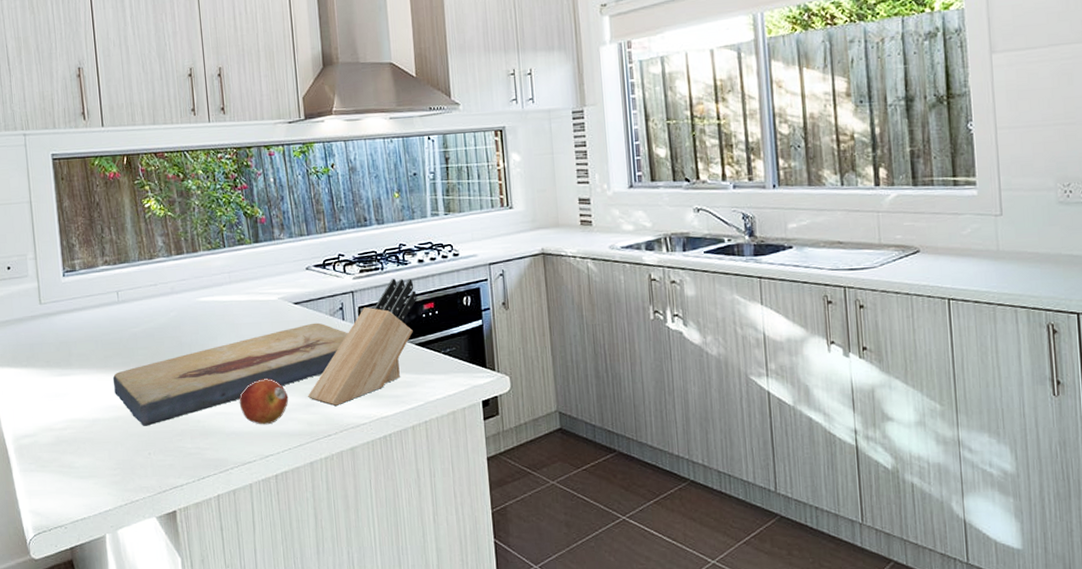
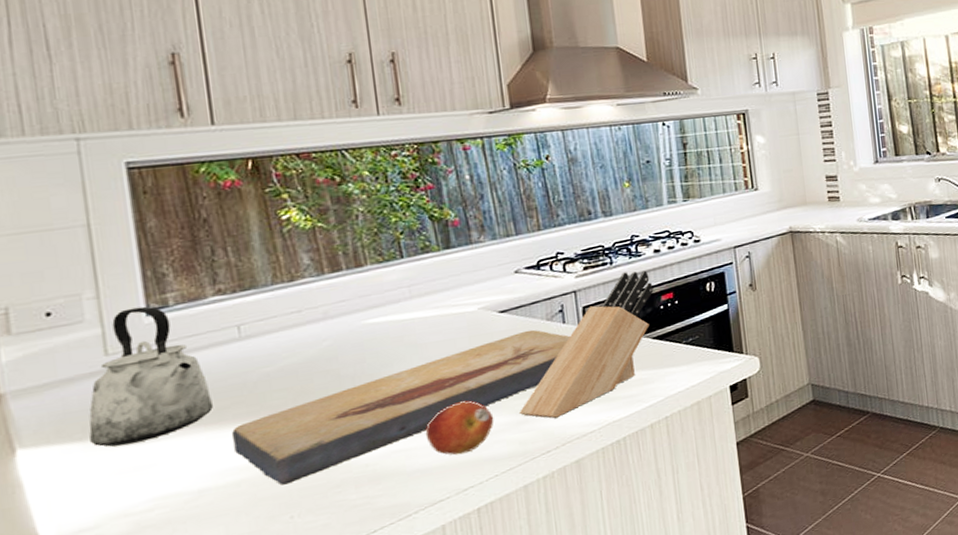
kettle: none [31,269,102,375] -> present [89,306,213,447]

